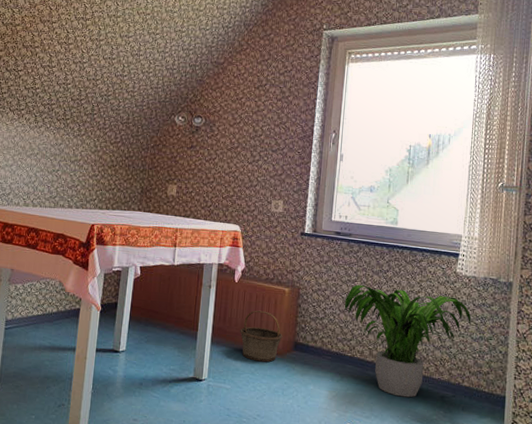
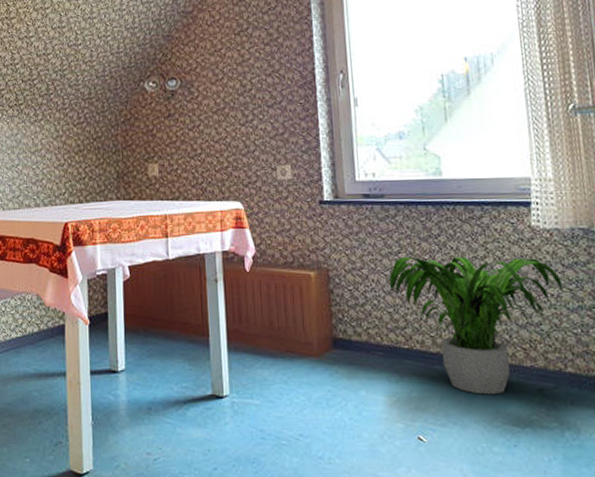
basket: present [240,310,283,363] -> none [261,303,316,367]

